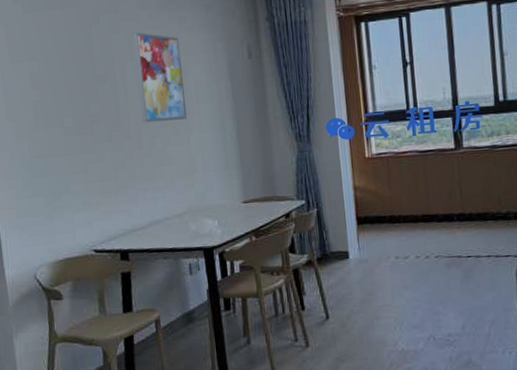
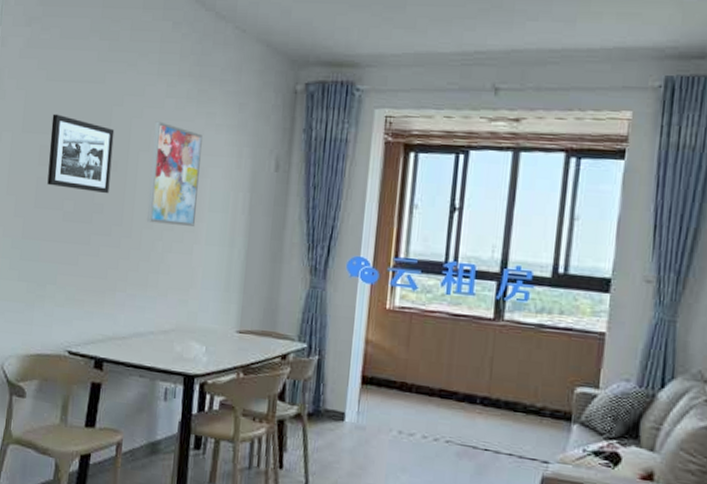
picture frame: none [36,41,103,107] -> present [47,114,115,194]

